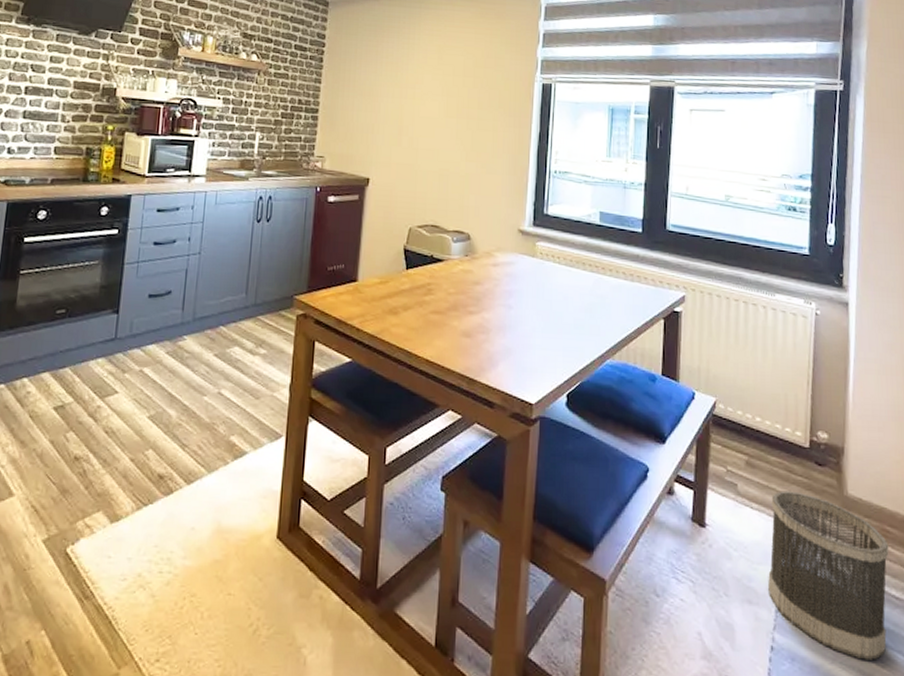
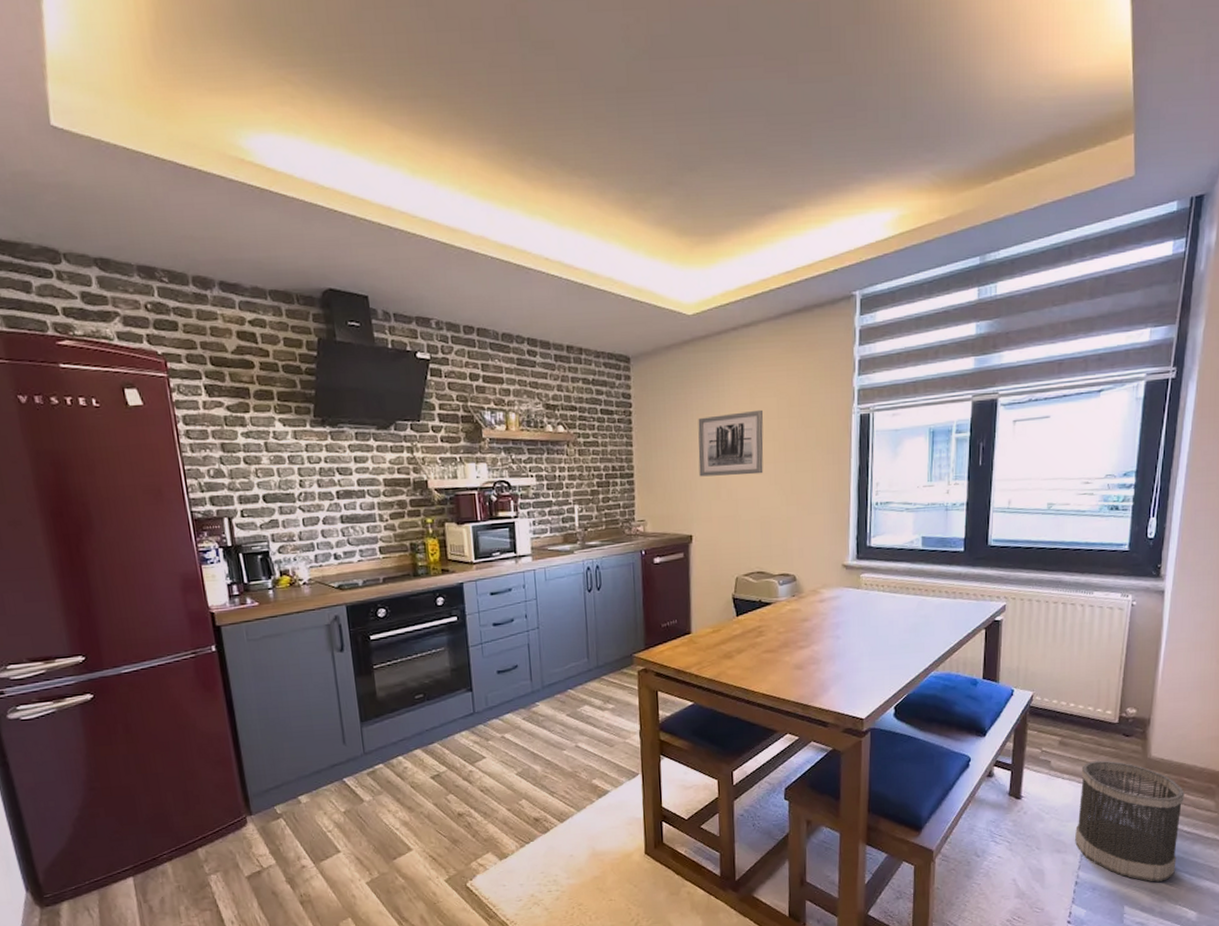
wall art: none [383,65,449,127] -> present [698,409,764,477]

